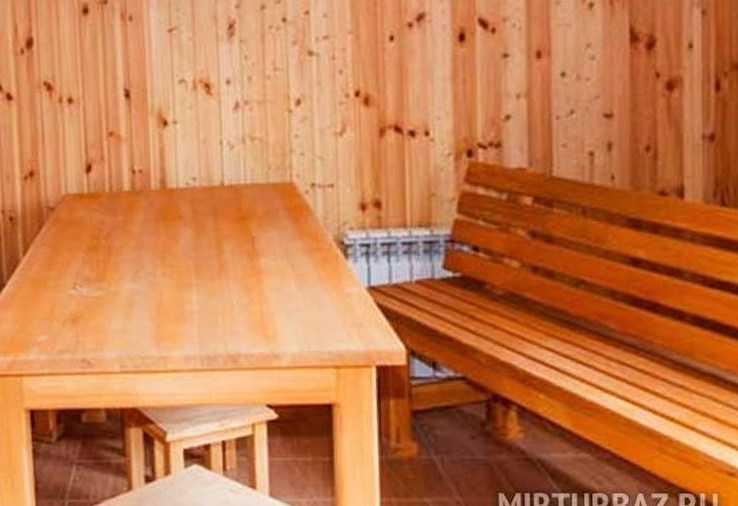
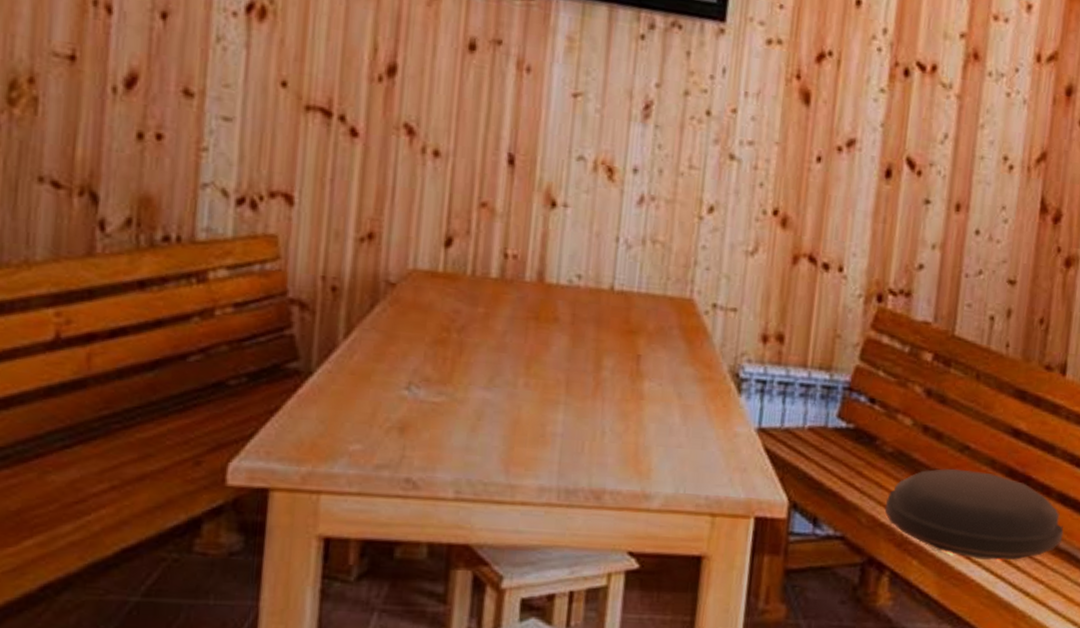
seat cushion: none [503,303,705,388] -> present [884,468,1064,561]

